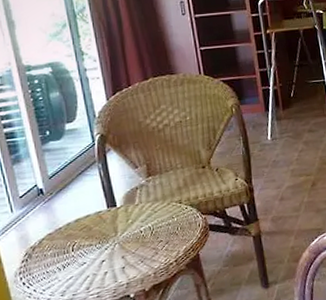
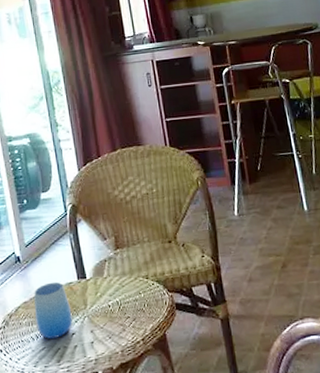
cup: none [59,211,103,268] -> present [34,281,73,339]

